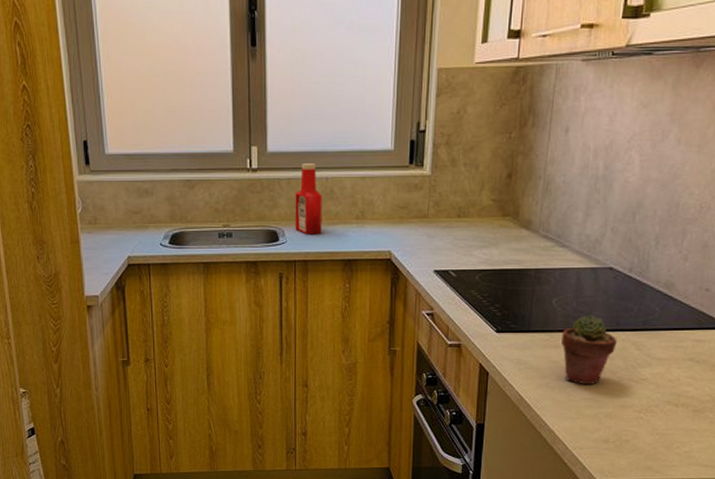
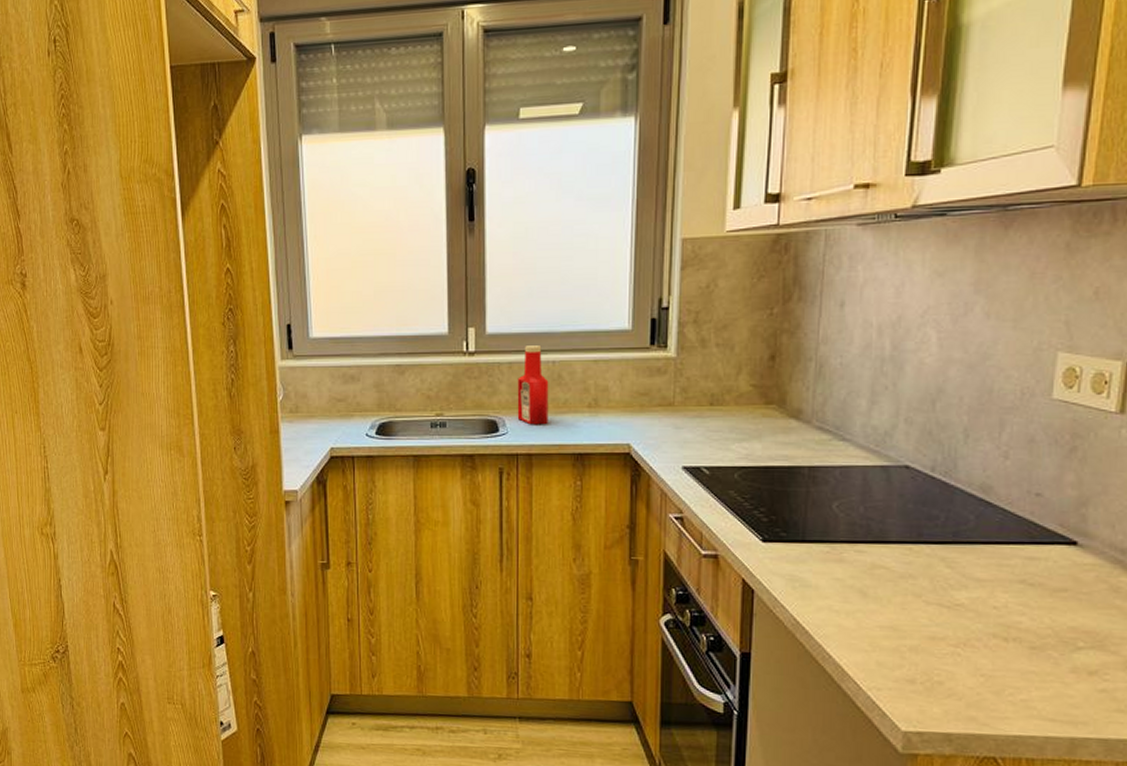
potted succulent: present [561,314,617,384] -> none [847,522,920,609]

